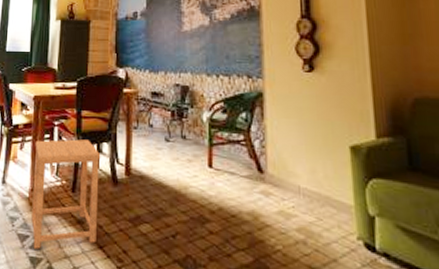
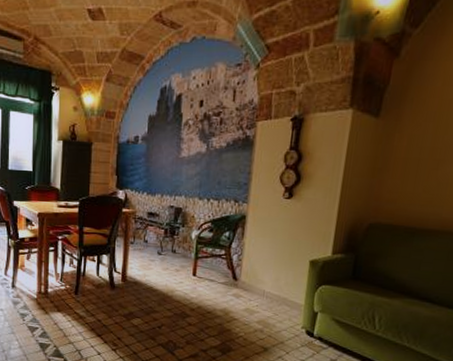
side table: present [31,139,101,249] -> none [40,251,101,338]

